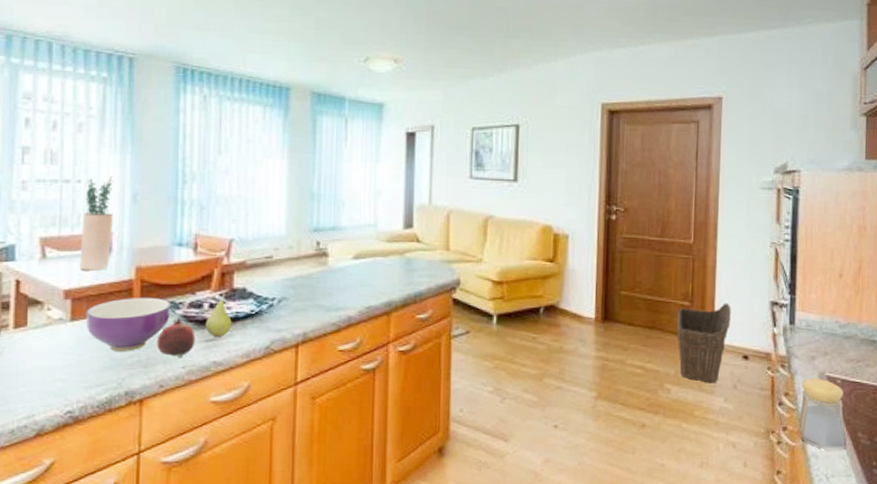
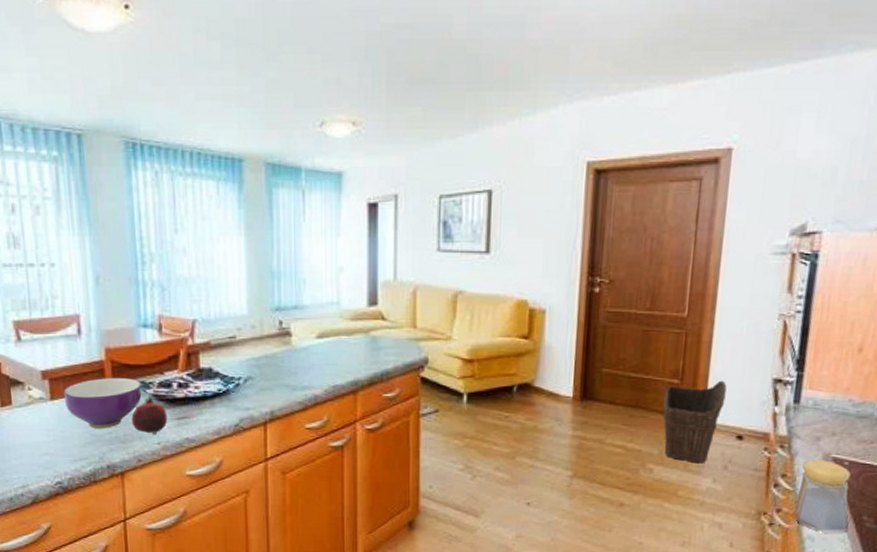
vase: present [79,176,114,271] -> none [50,259,80,352]
fruit: present [206,292,232,337] -> none [176,372,201,415]

